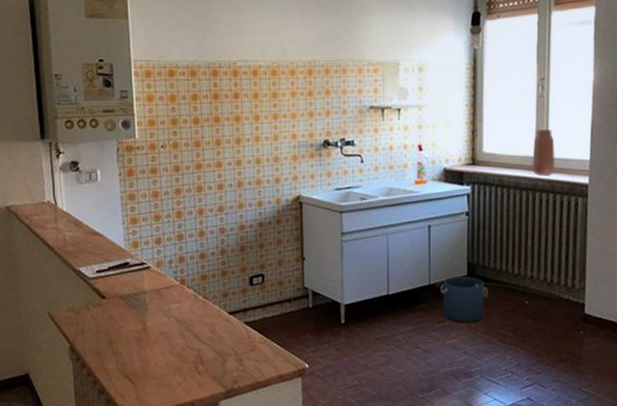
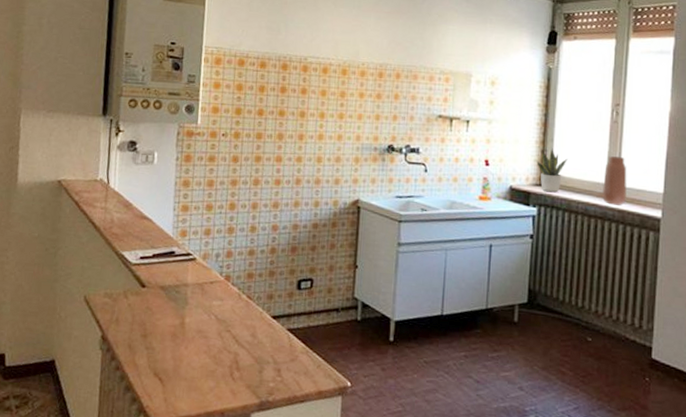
bucket: present [441,276,488,323] -> none [498,301,549,355]
potted plant: none [468,128,497,170] -> present [536,148,568,193]

